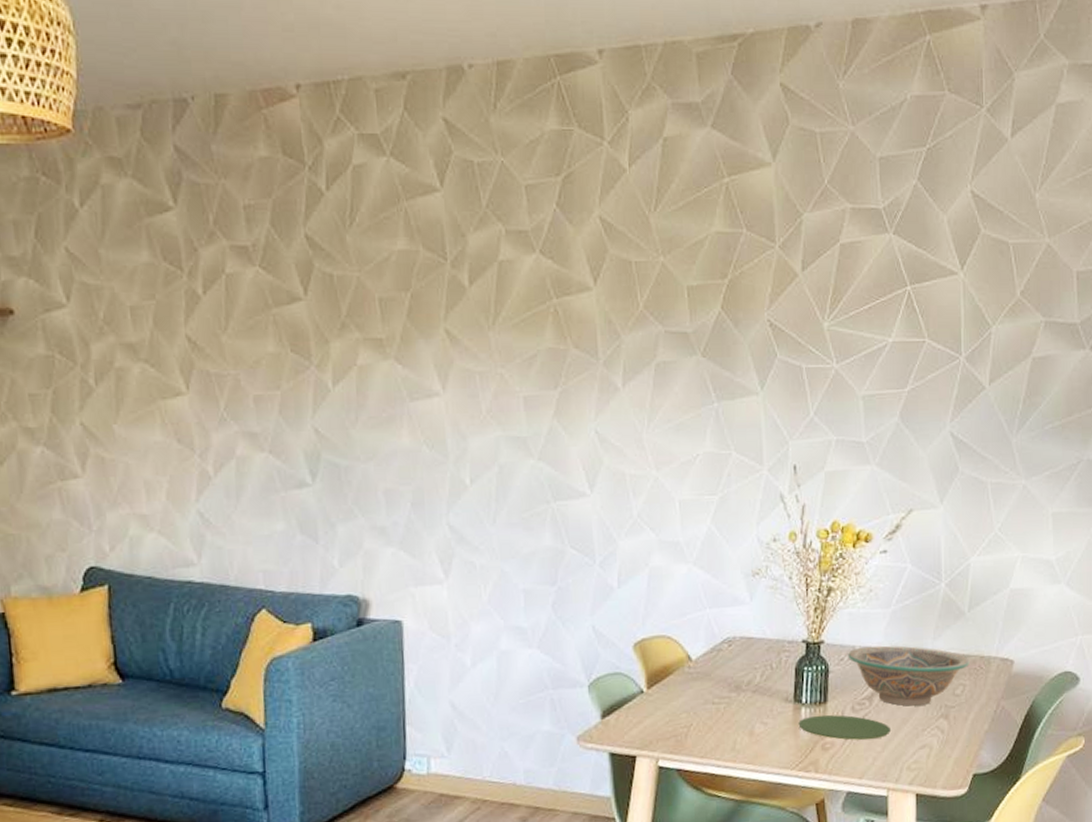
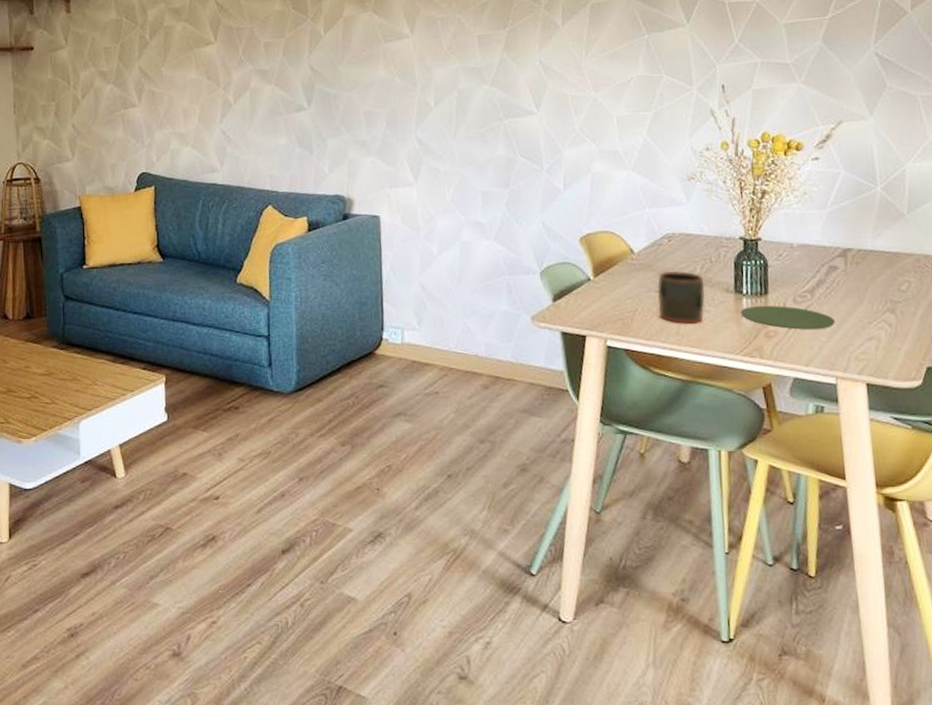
mug: none [713,679,764,739] -> present [656,270,706,324]
bowl: present [847,645,970,706] -> none [785,243,914,300]

